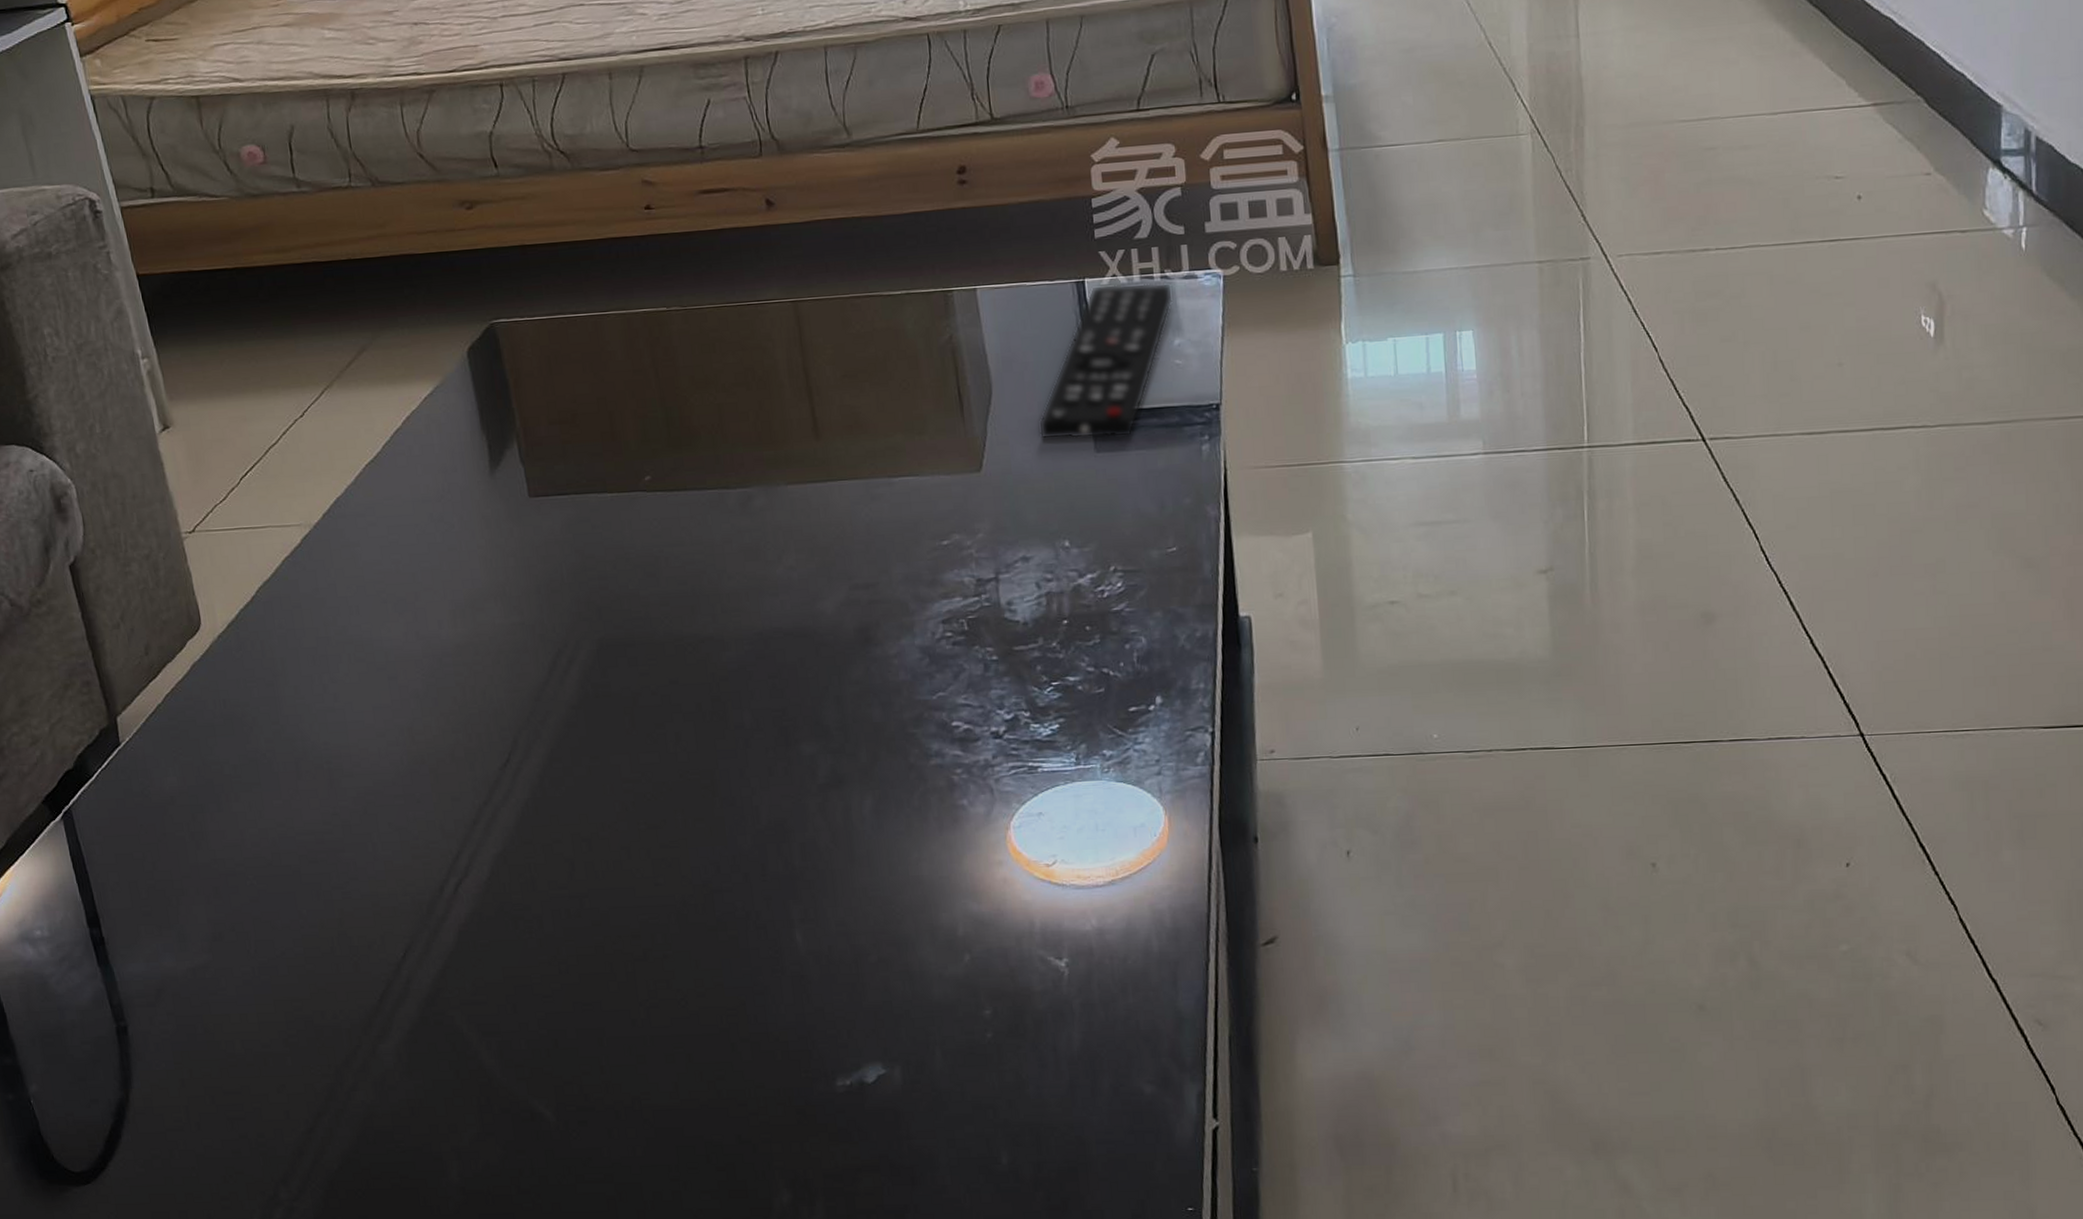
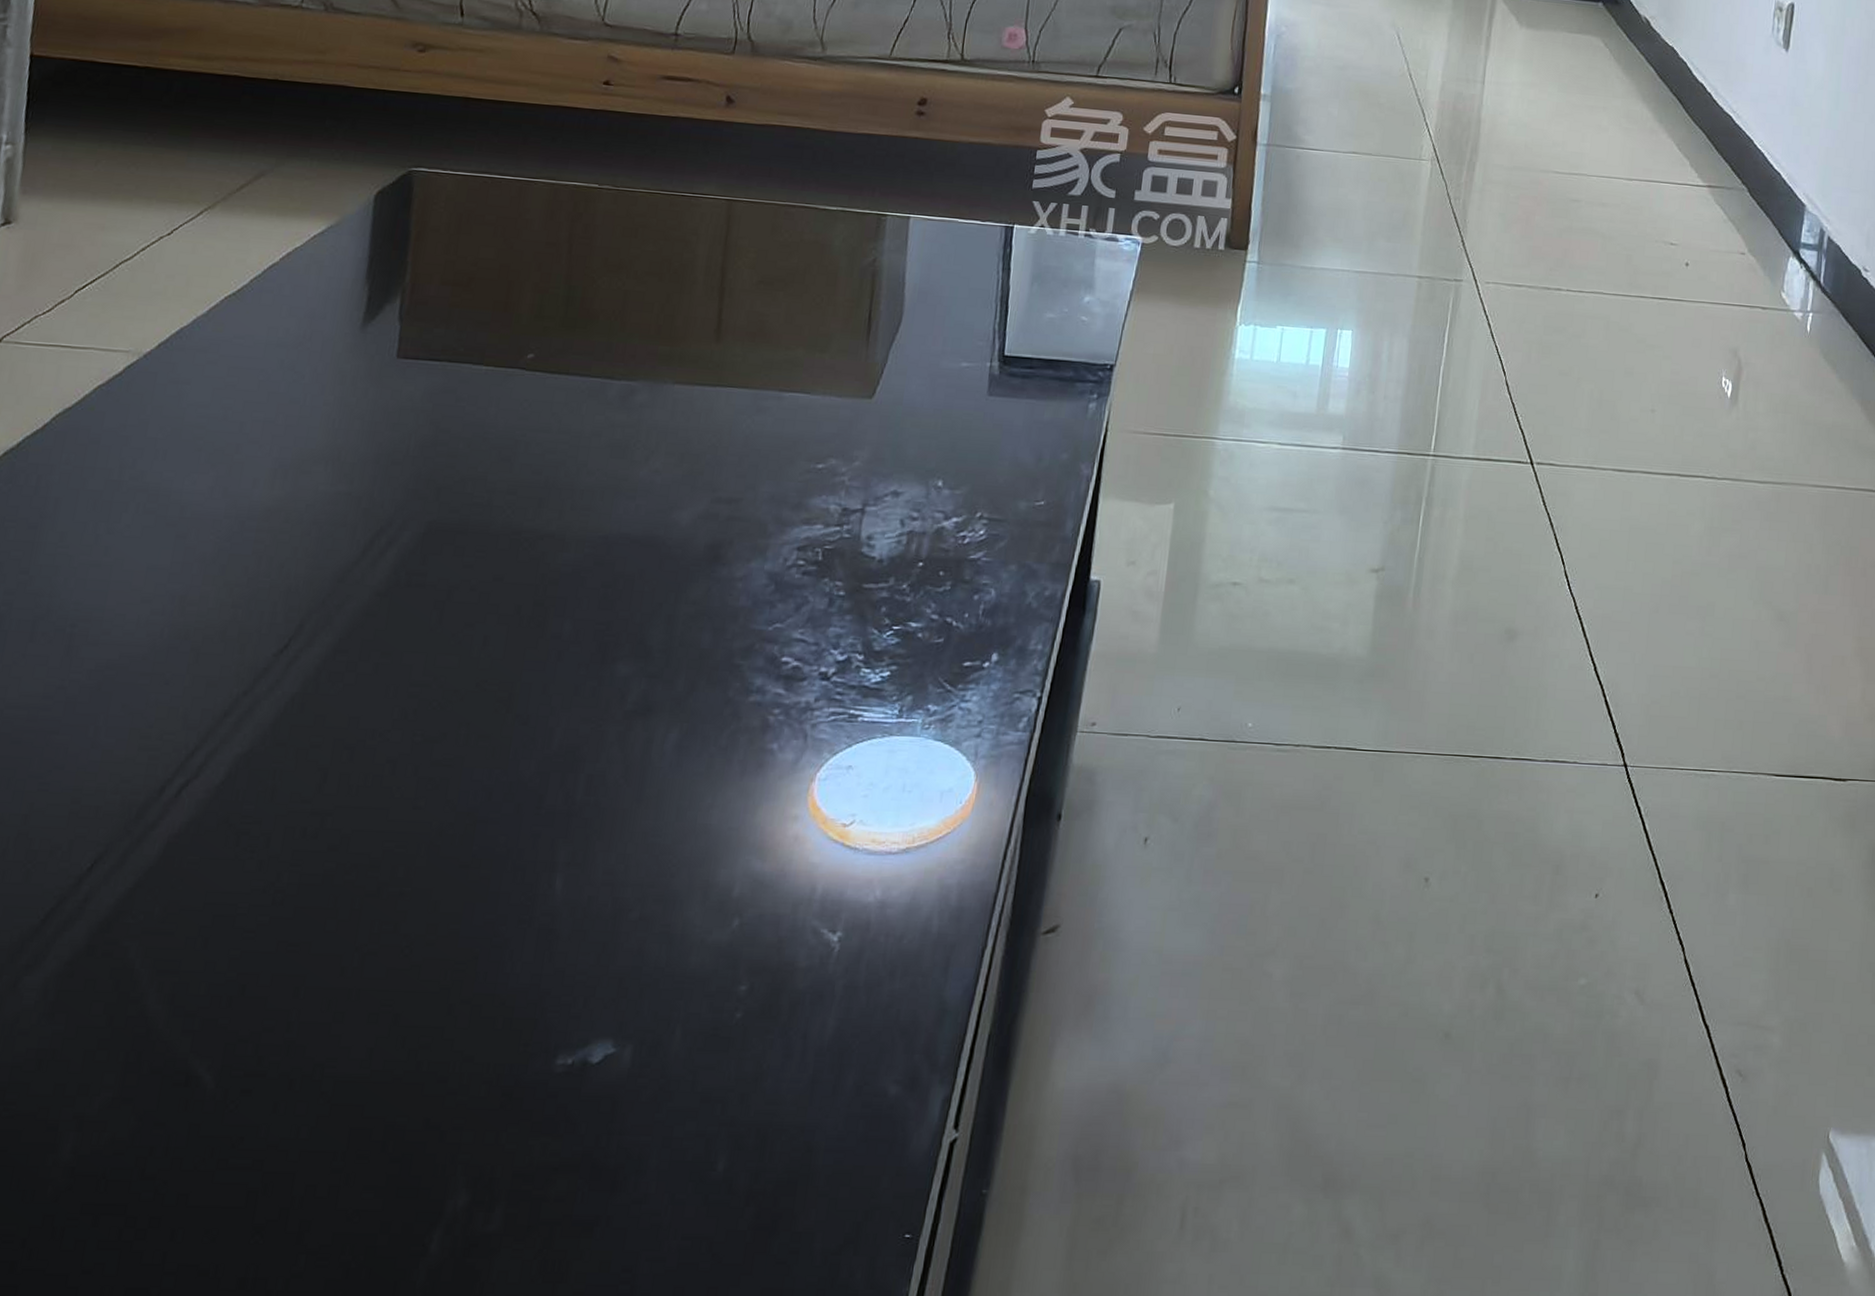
remote control: present [1038,282,1174,440] -> none [937,232,1094,385]

